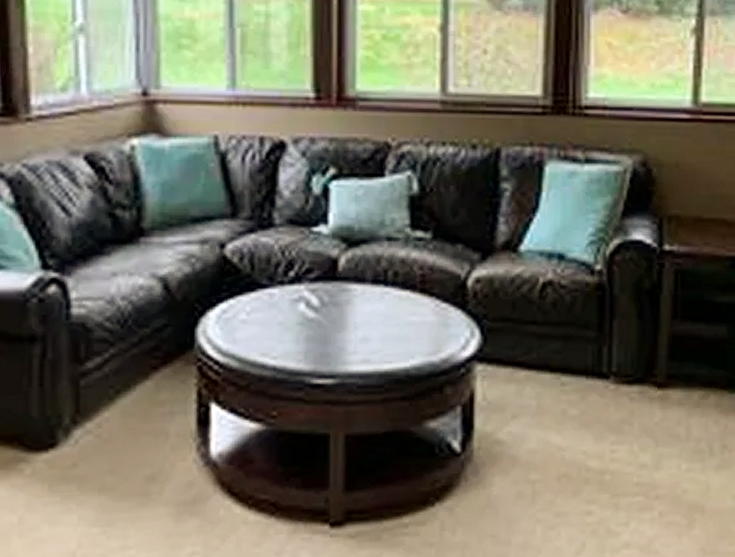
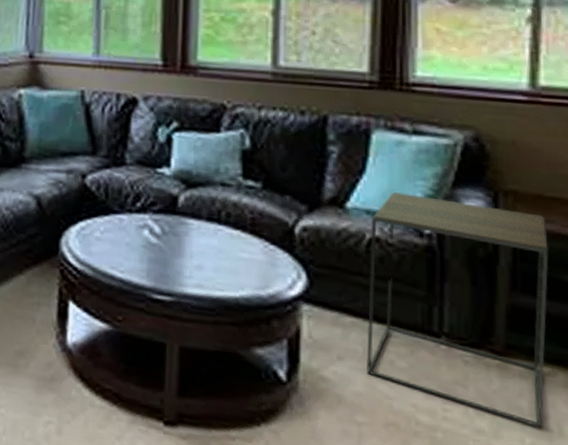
side table: none [540,229,705,452] -> present [367,192,549,428]

